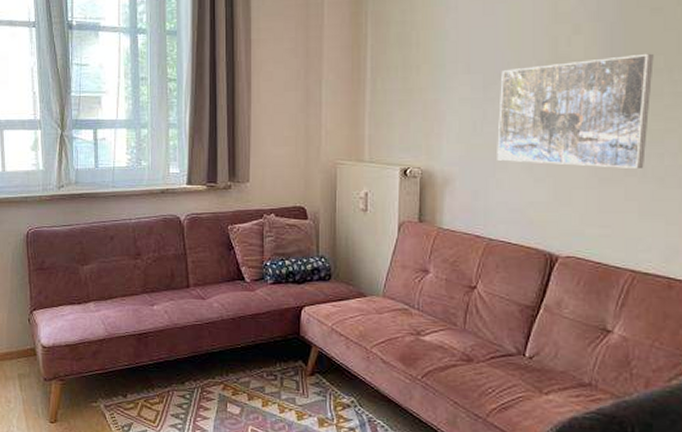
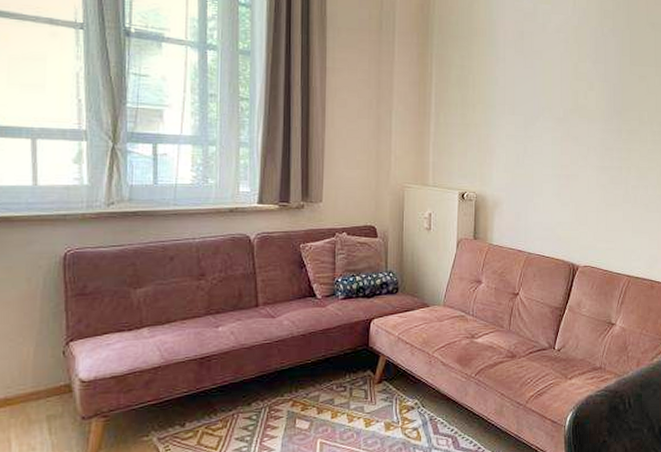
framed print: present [497,53,654,168] -> none [534,109,641,196]

